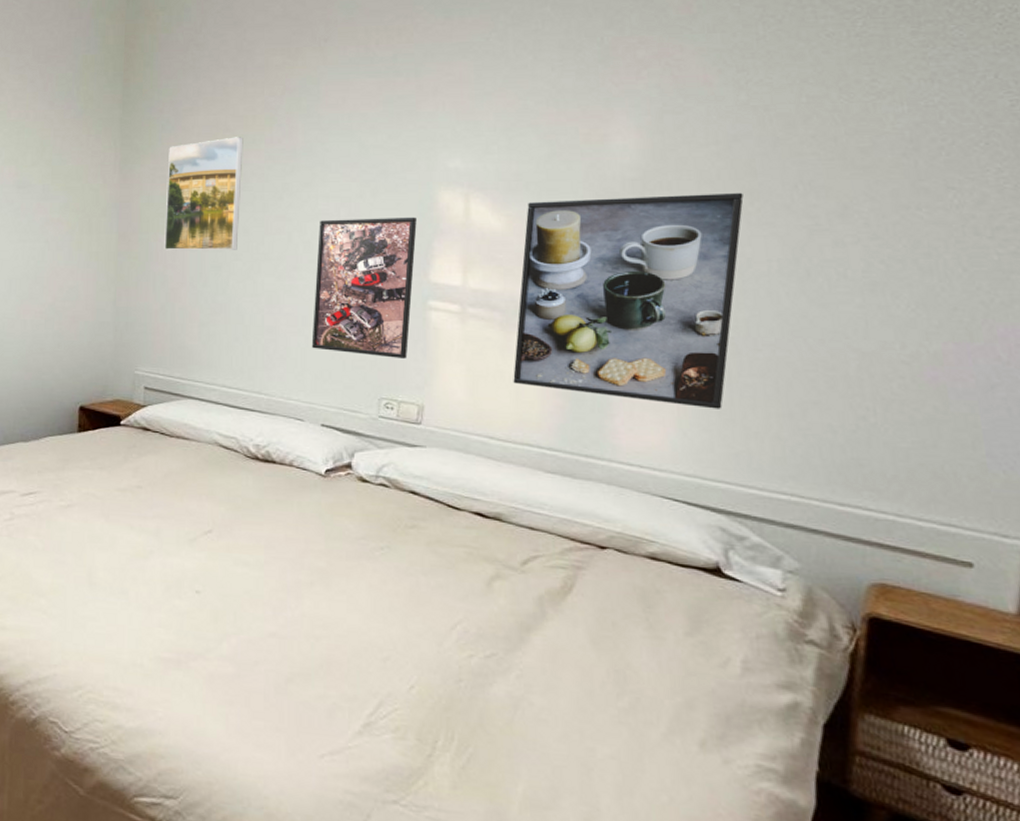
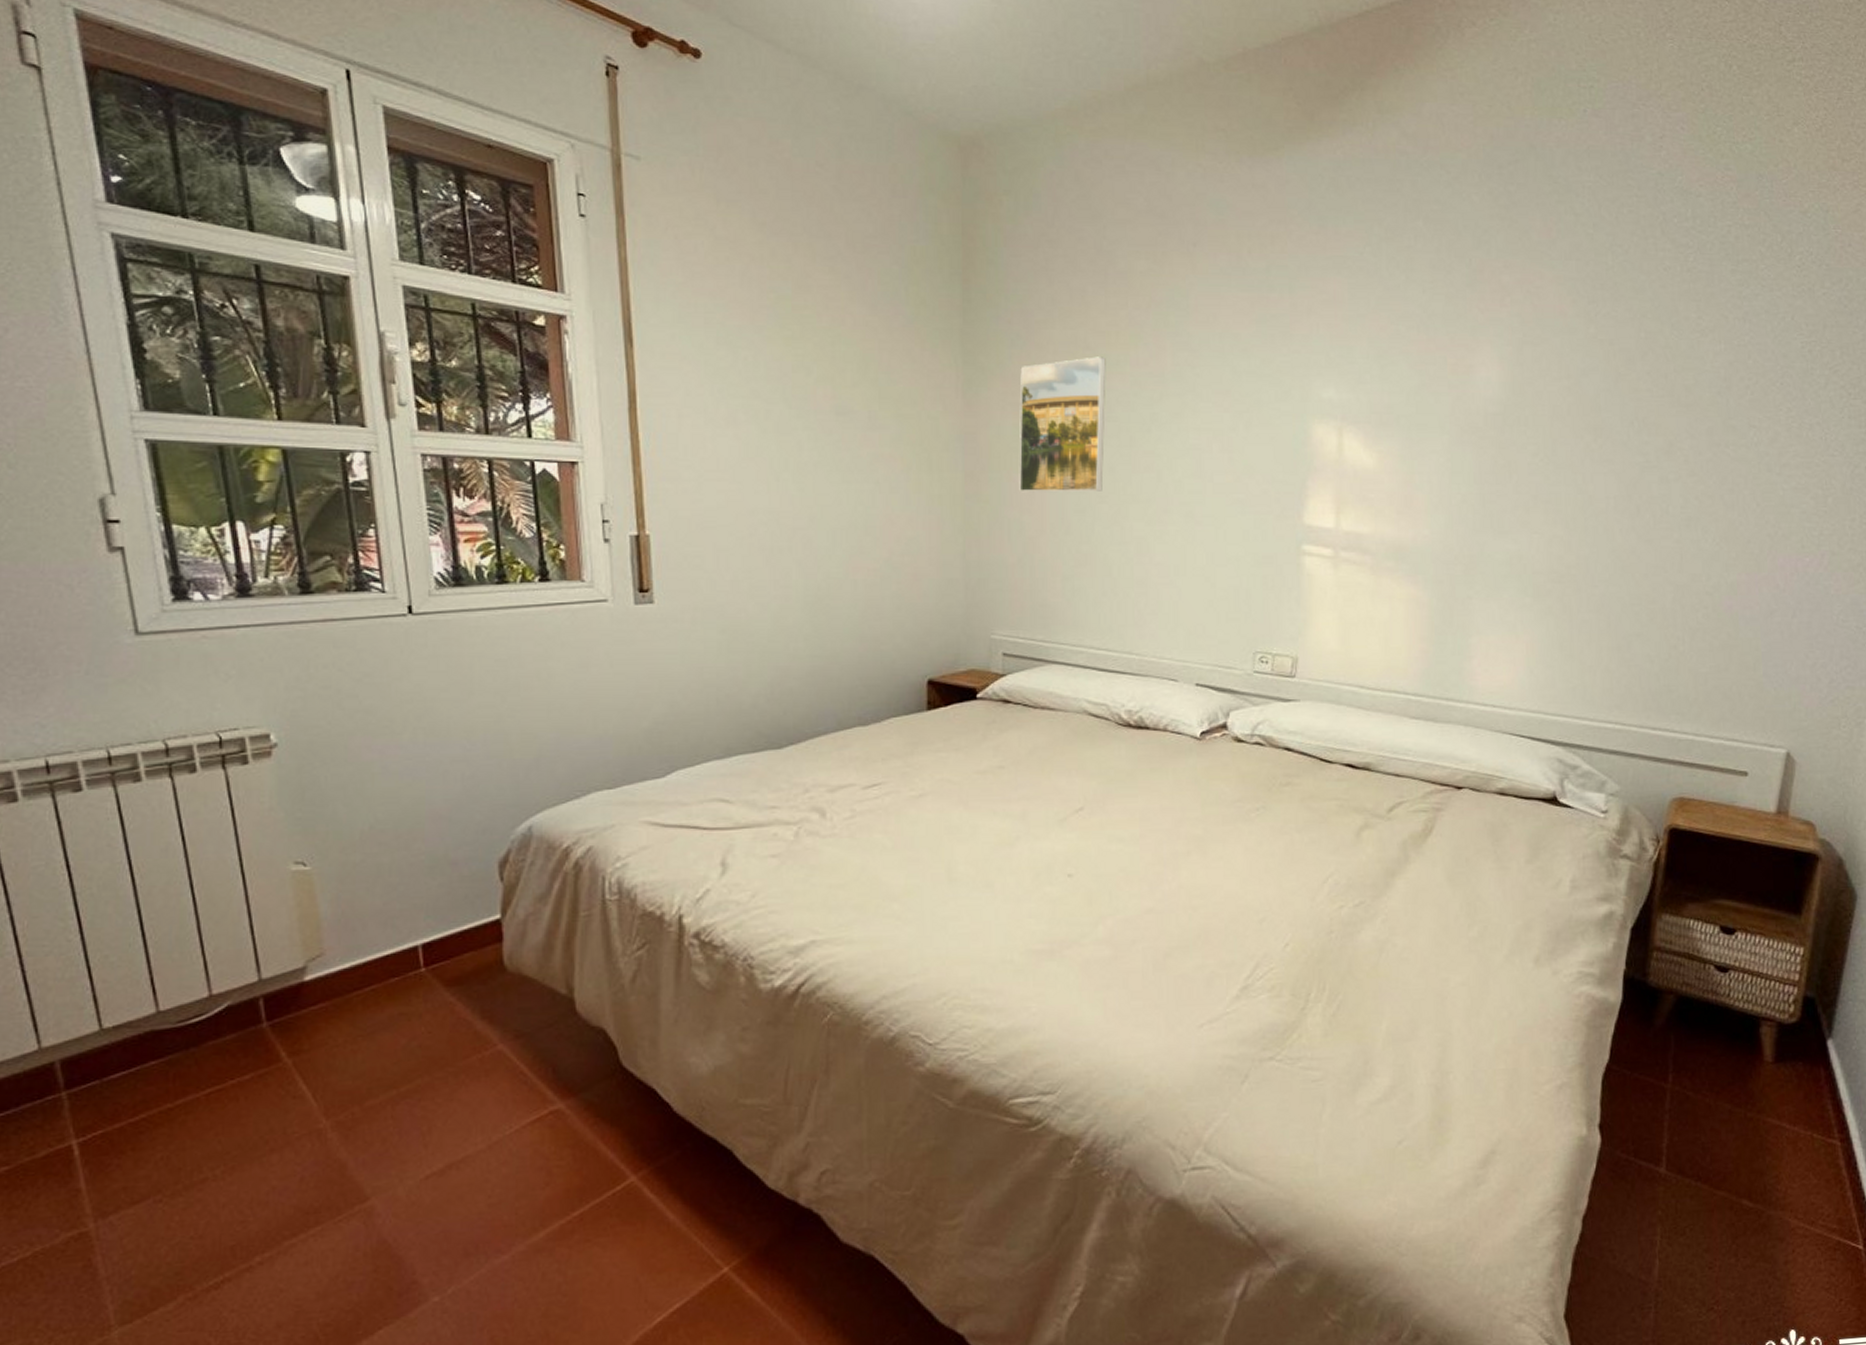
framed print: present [311,217,417,359] -> none [1184,452,1291,608]
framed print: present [513,192,744,409] -> none [1382,429,1589,646]

